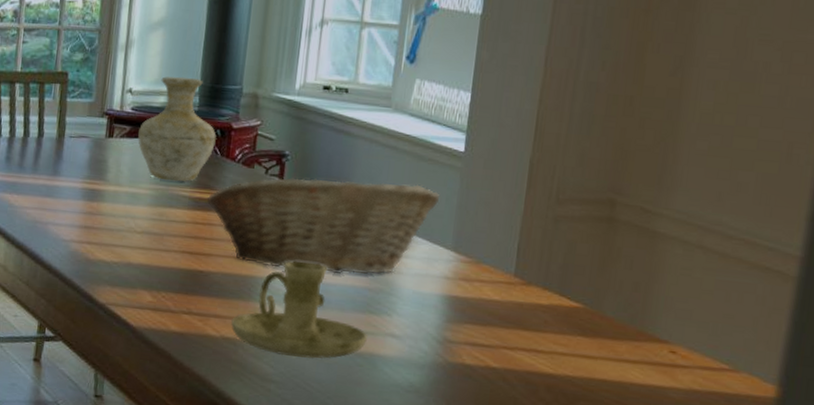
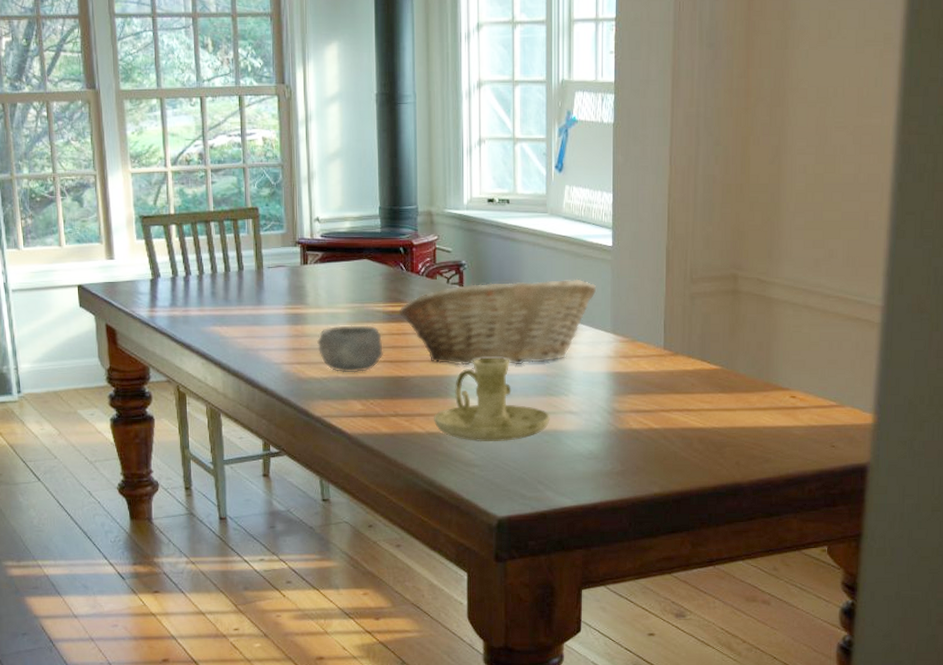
bowl: none [111,207,185,261] -> present [316,325,384,373]
vase: present [138,76,216,182] -> none [330,202,400,299]

